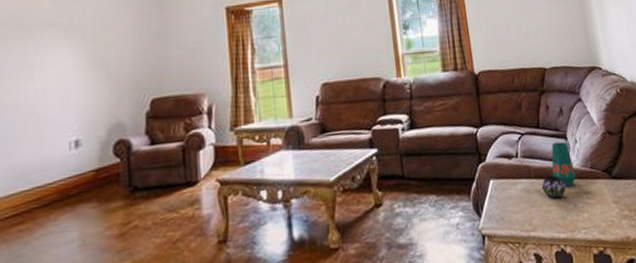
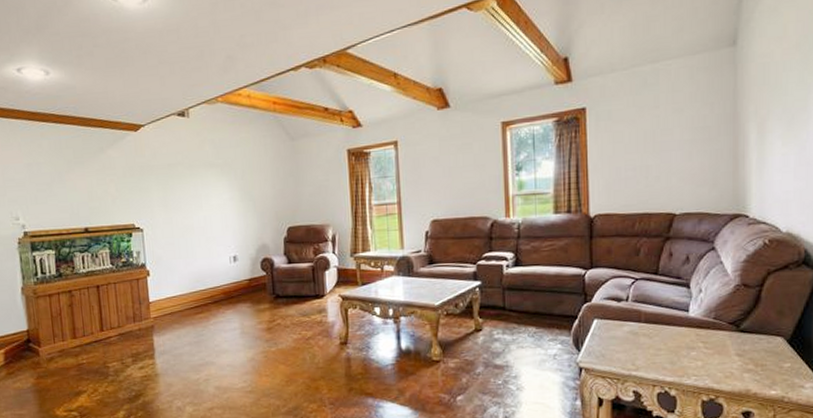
vase: present [541,142,577,199] -> none [651,290,695,344]

